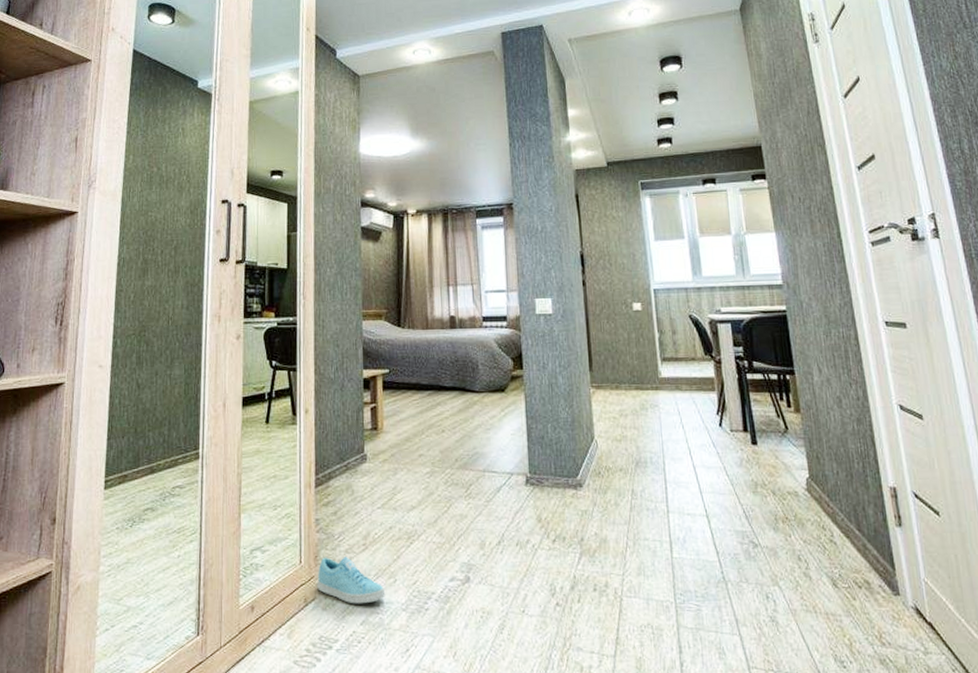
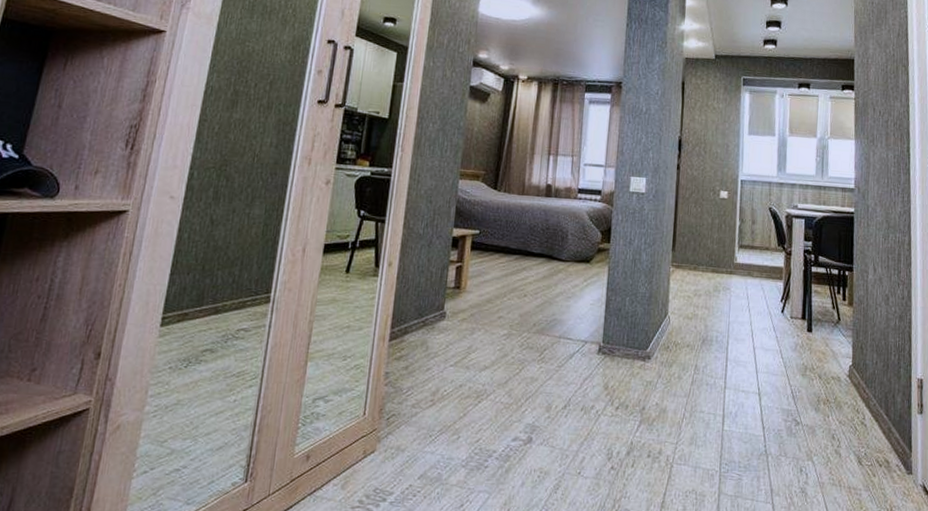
sneaker: present [317,557,386,604] -> none [378,410,448,459]

